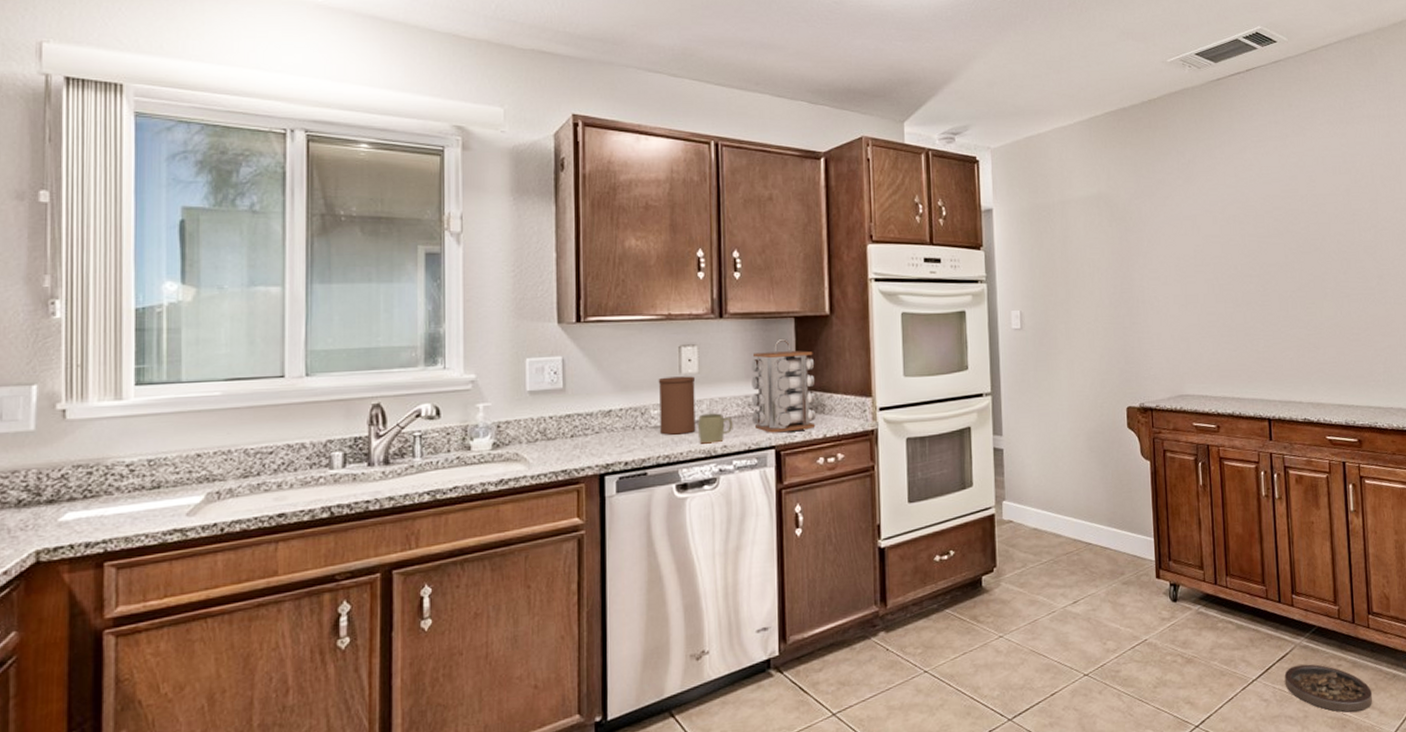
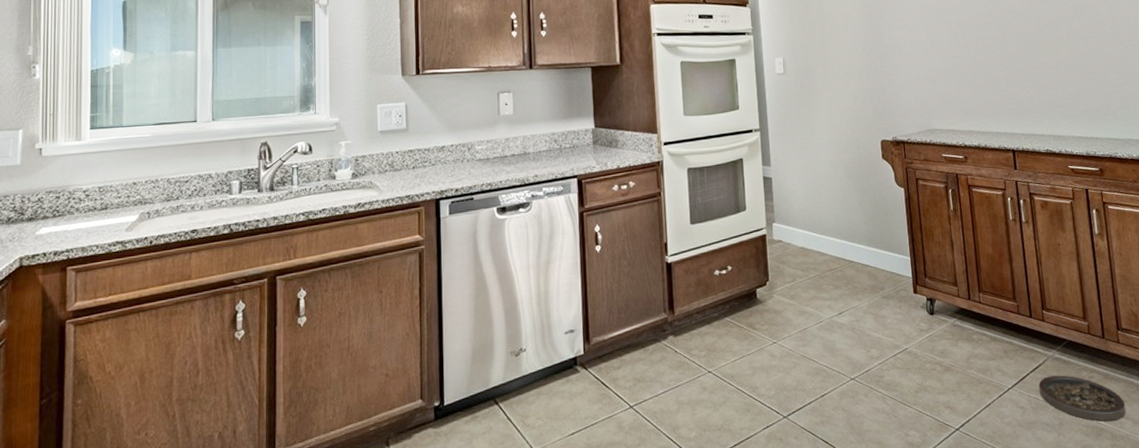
canister: present [658,376,696,435] -> none [481,117,512,167]
mug: present [697,413,733,444] -> none [513,148,543,174]
spice rack: present [751,338,816,433] -> none [556,85,611,165]

